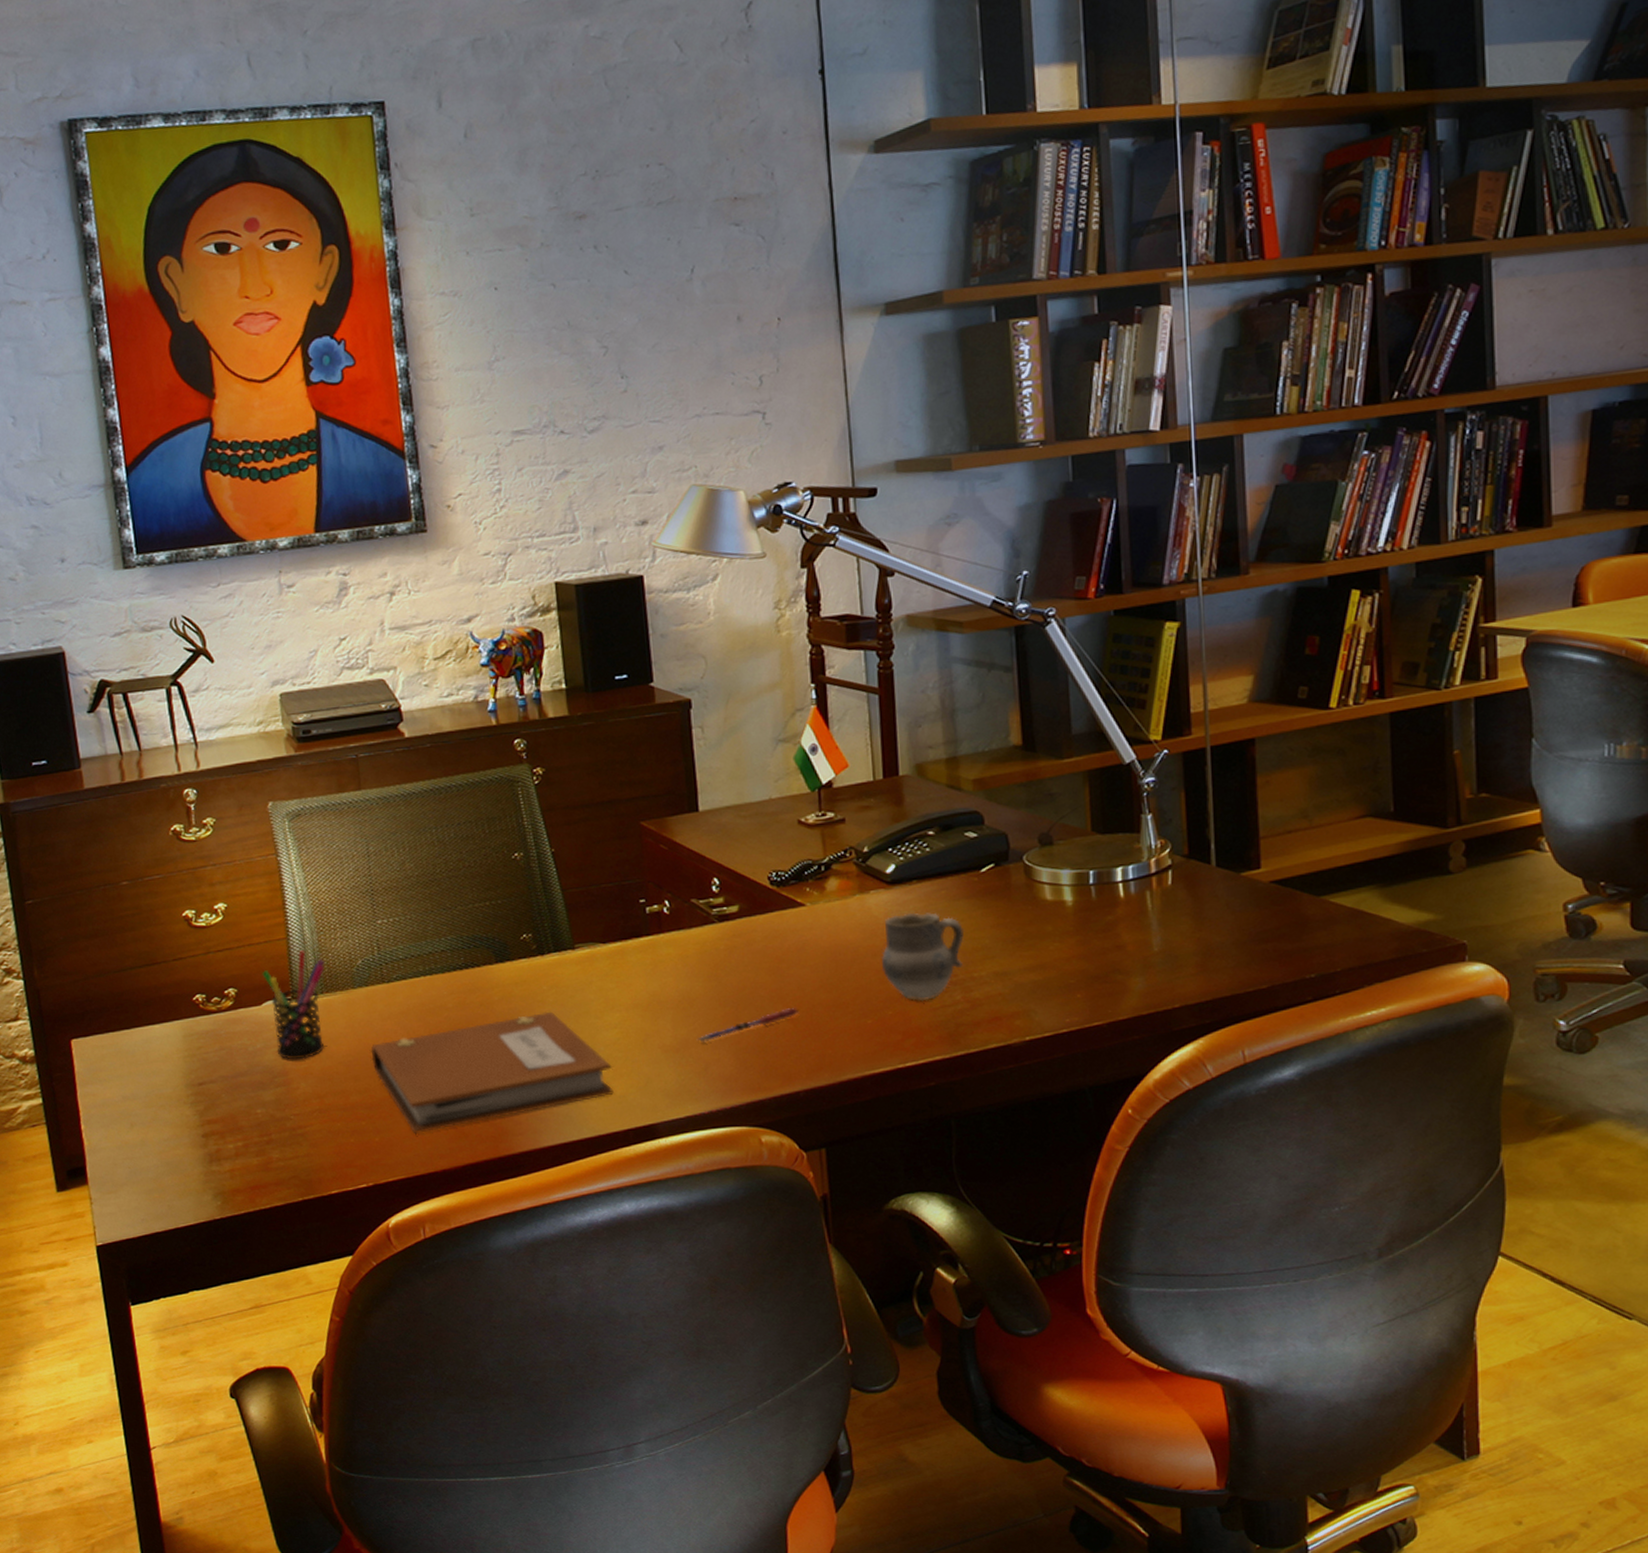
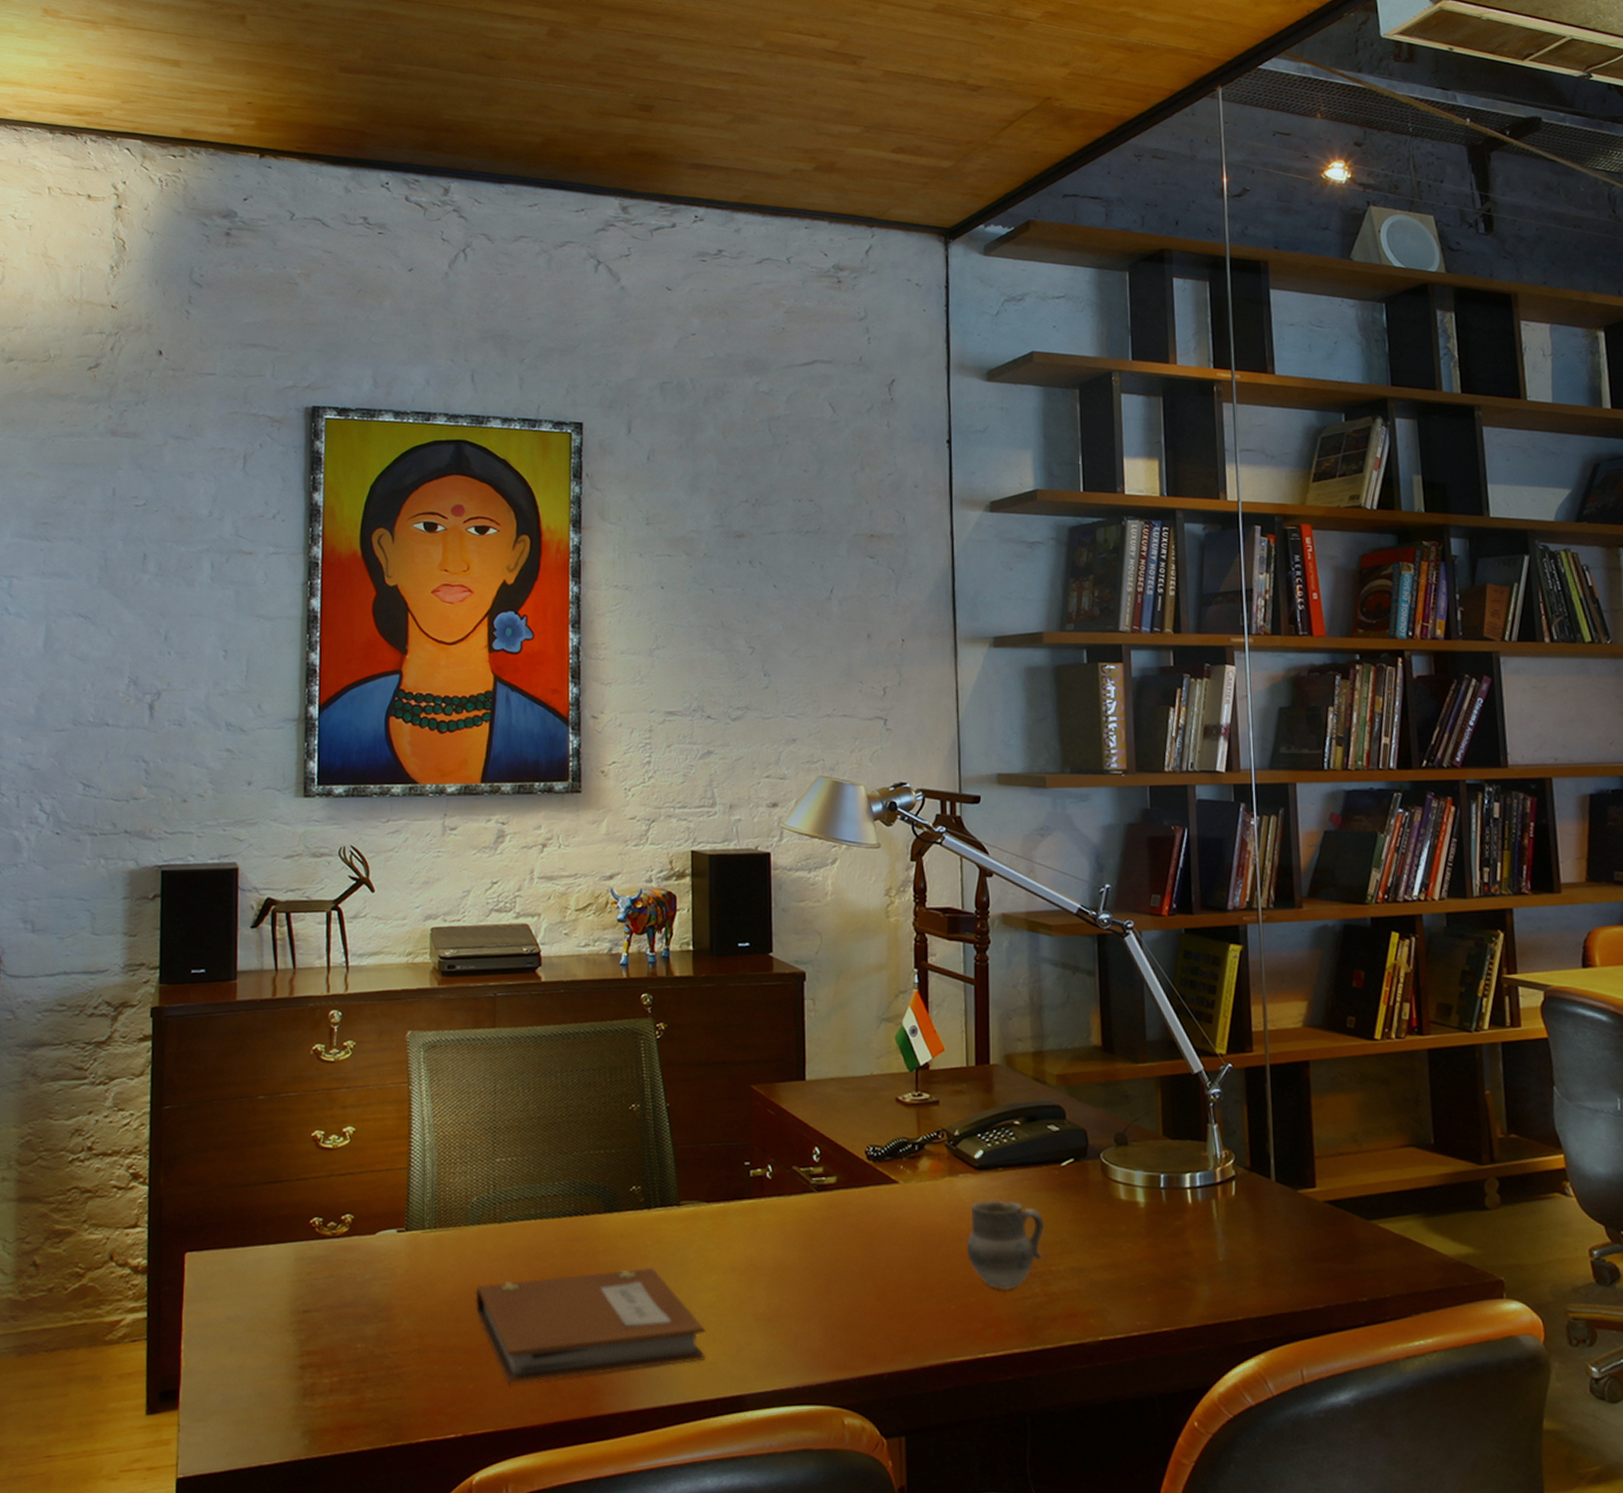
pen holder: present [262,950,325,1060] -> none [380,1182,442,1295]
pen: present [698,1008,798,1043] -> none [790,1286,886,1314]

